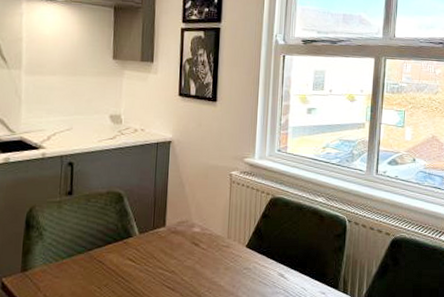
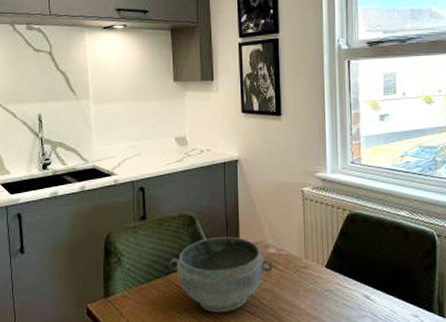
bowl: none [93,214,197,289] -> present [169,236,274,313]

